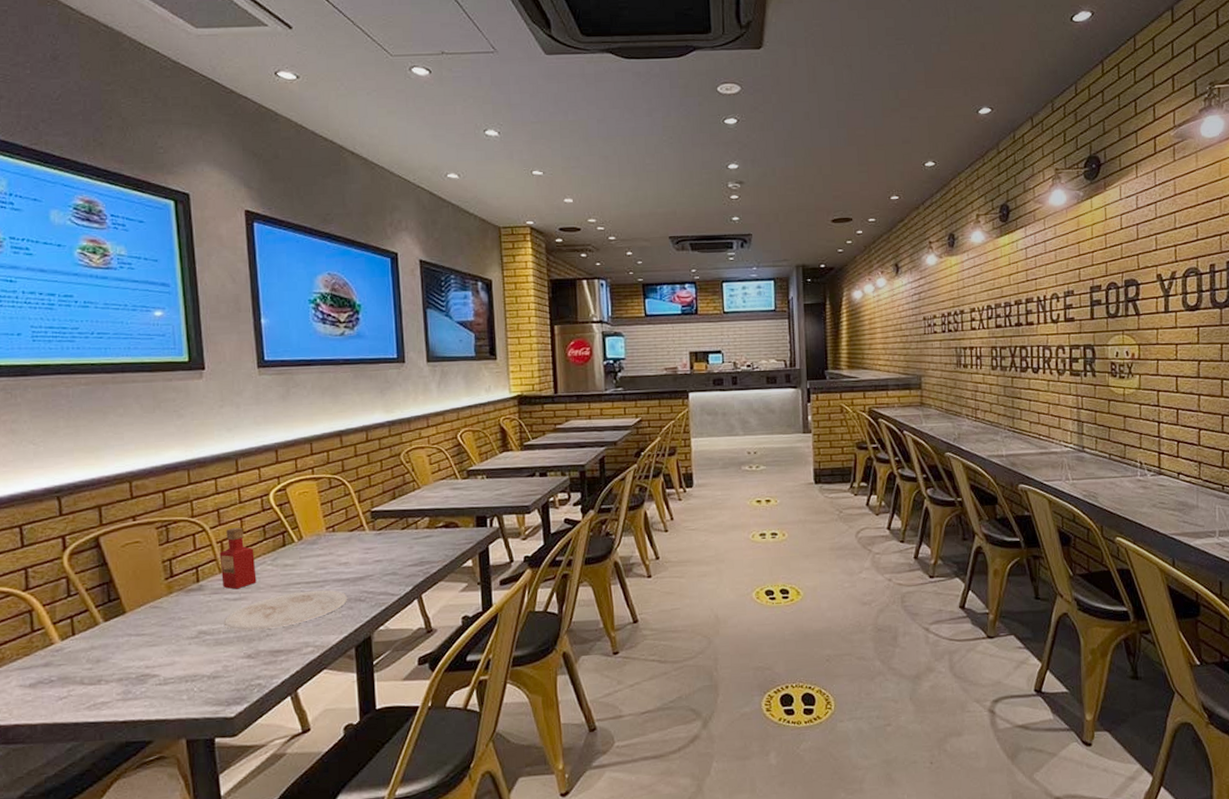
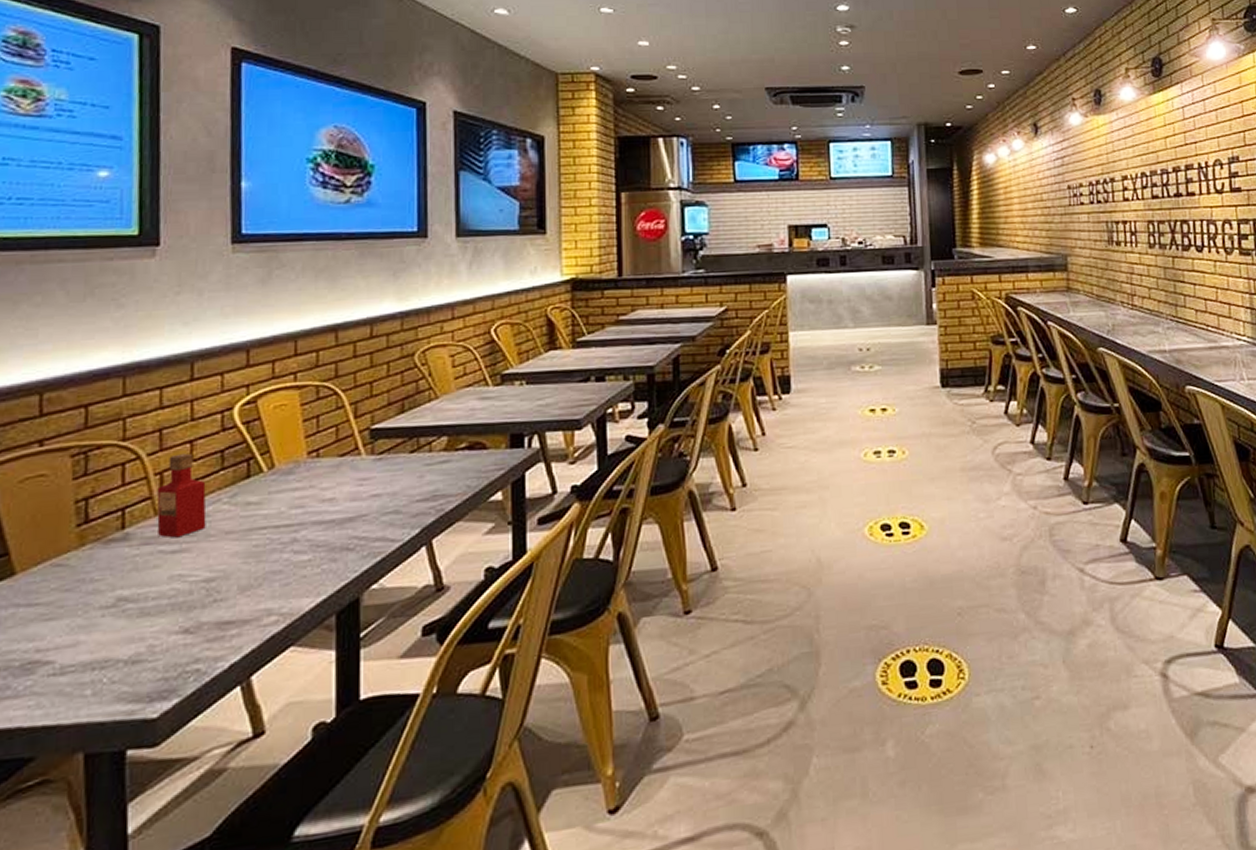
plate: present [224,589,348,631] -> none [155,535,331,595]

